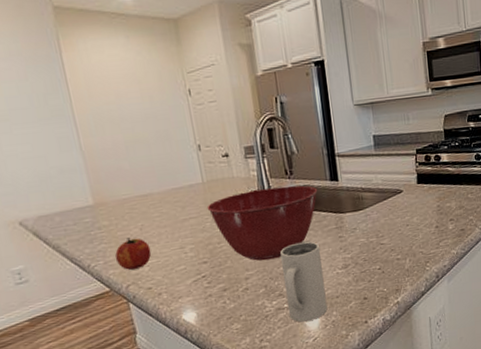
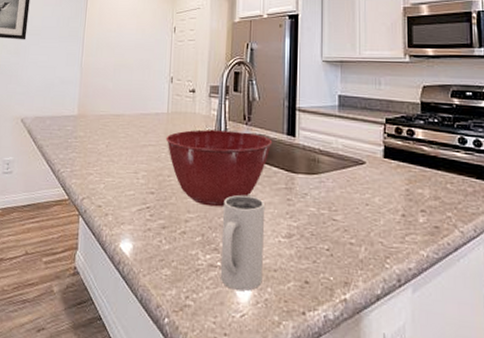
fruit: present [115,238,152,270] -> none [81,152,110,184]

